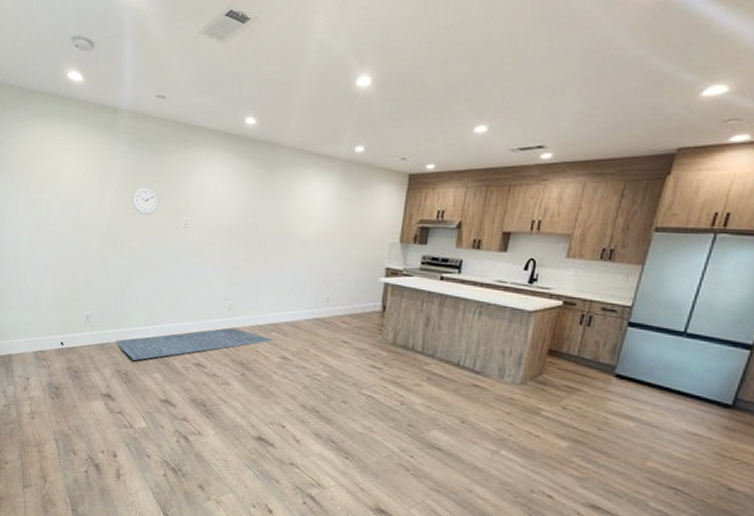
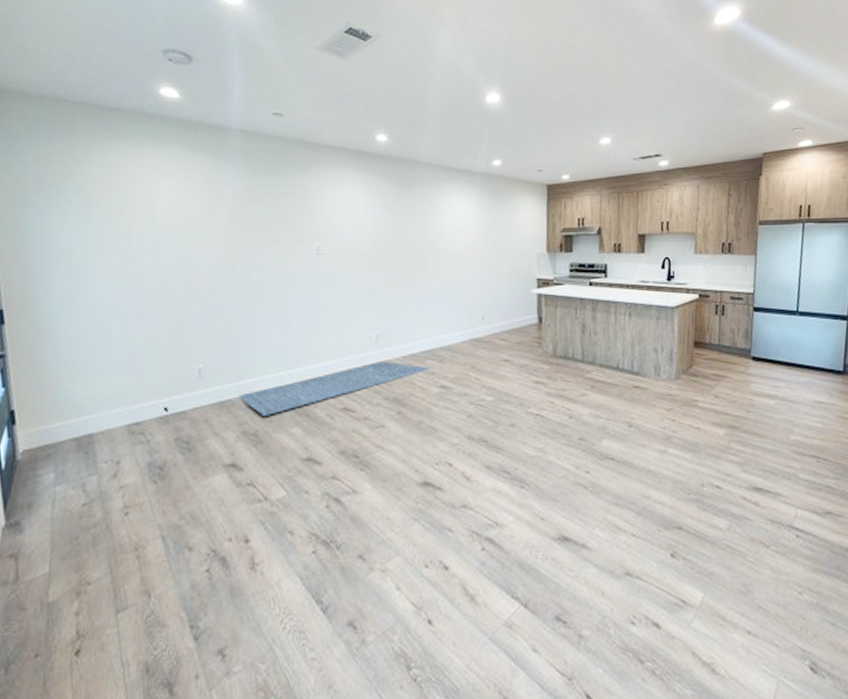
wall clock: present [132,187,159,215] -> none [250,213,284,244]

